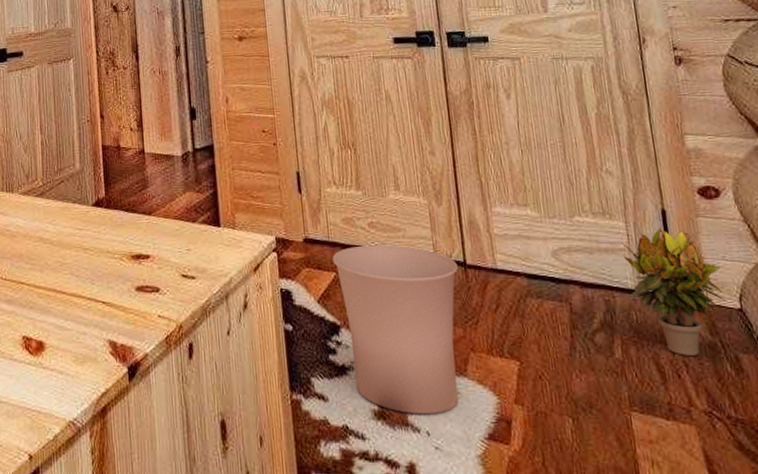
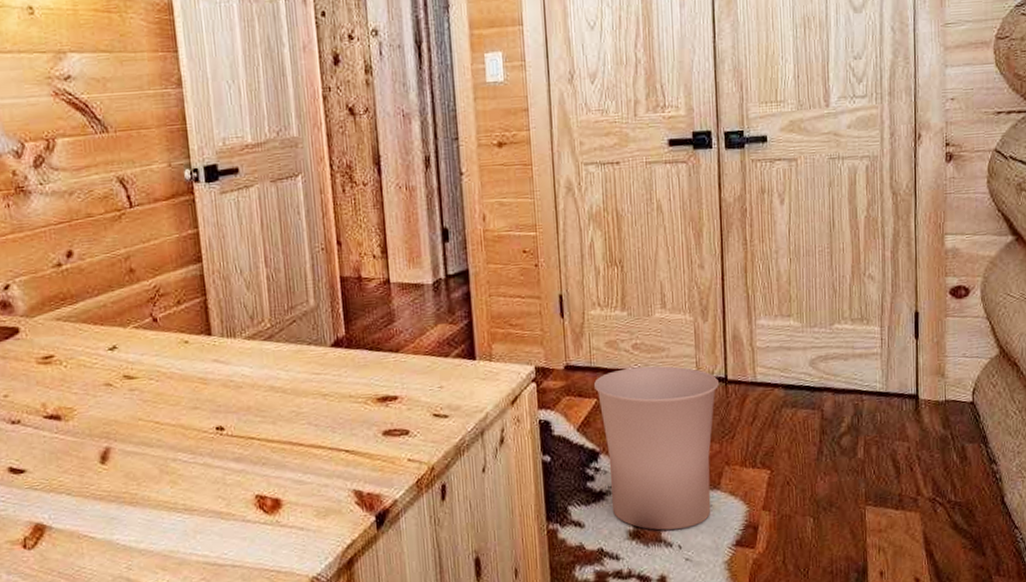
potted plant: present [621,227,728,356] -> none [875,329,963,450]

